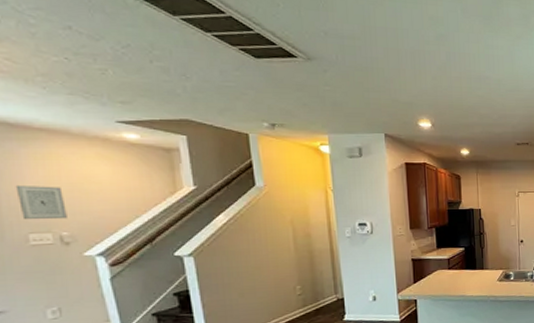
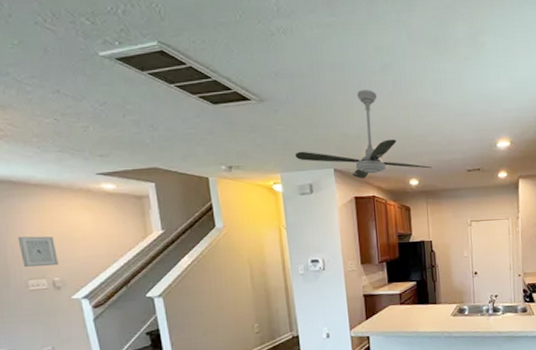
ceiling fan: none [344,58,483,145] -> present [295,90,432,179]

